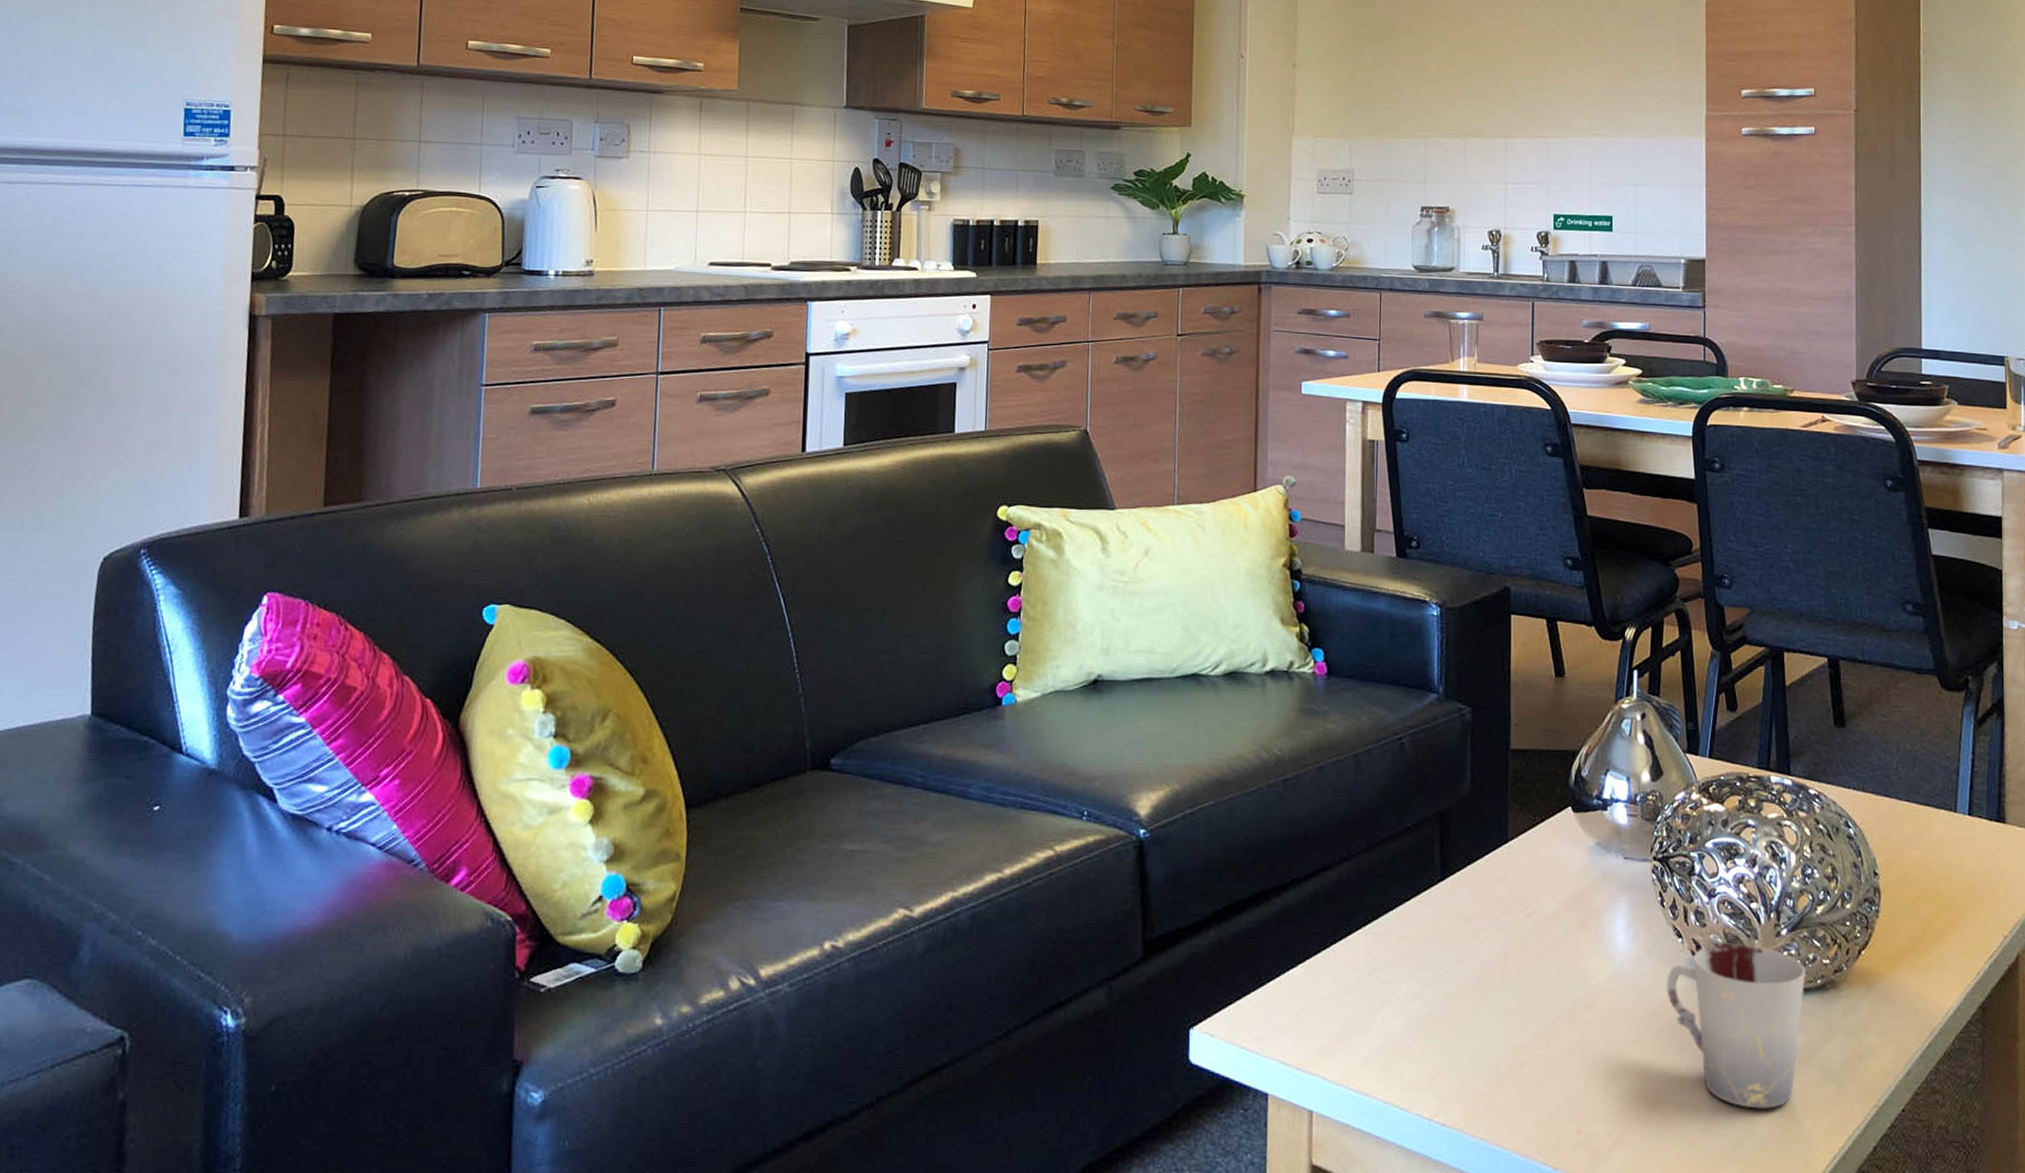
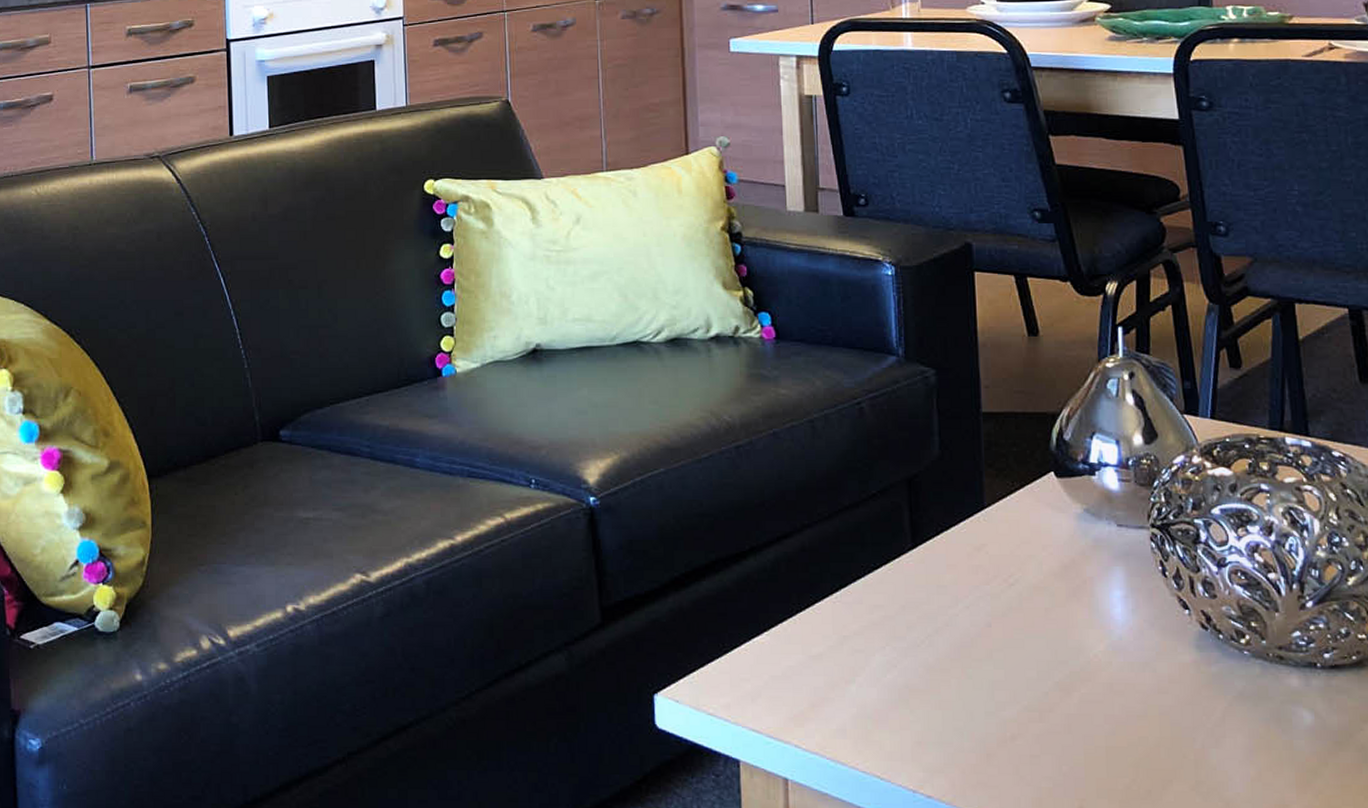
cup: present [1667,943,1806,1109] -> none [1173,616,1338,791]

